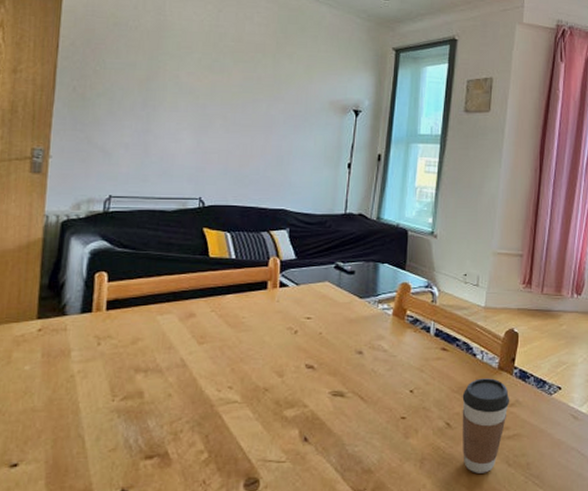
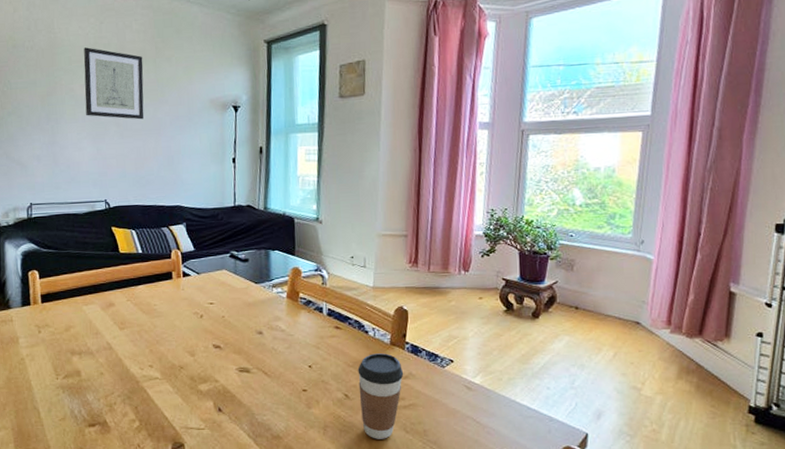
wall art: none [189,34,262,115] -> present [84,47,144,120]

